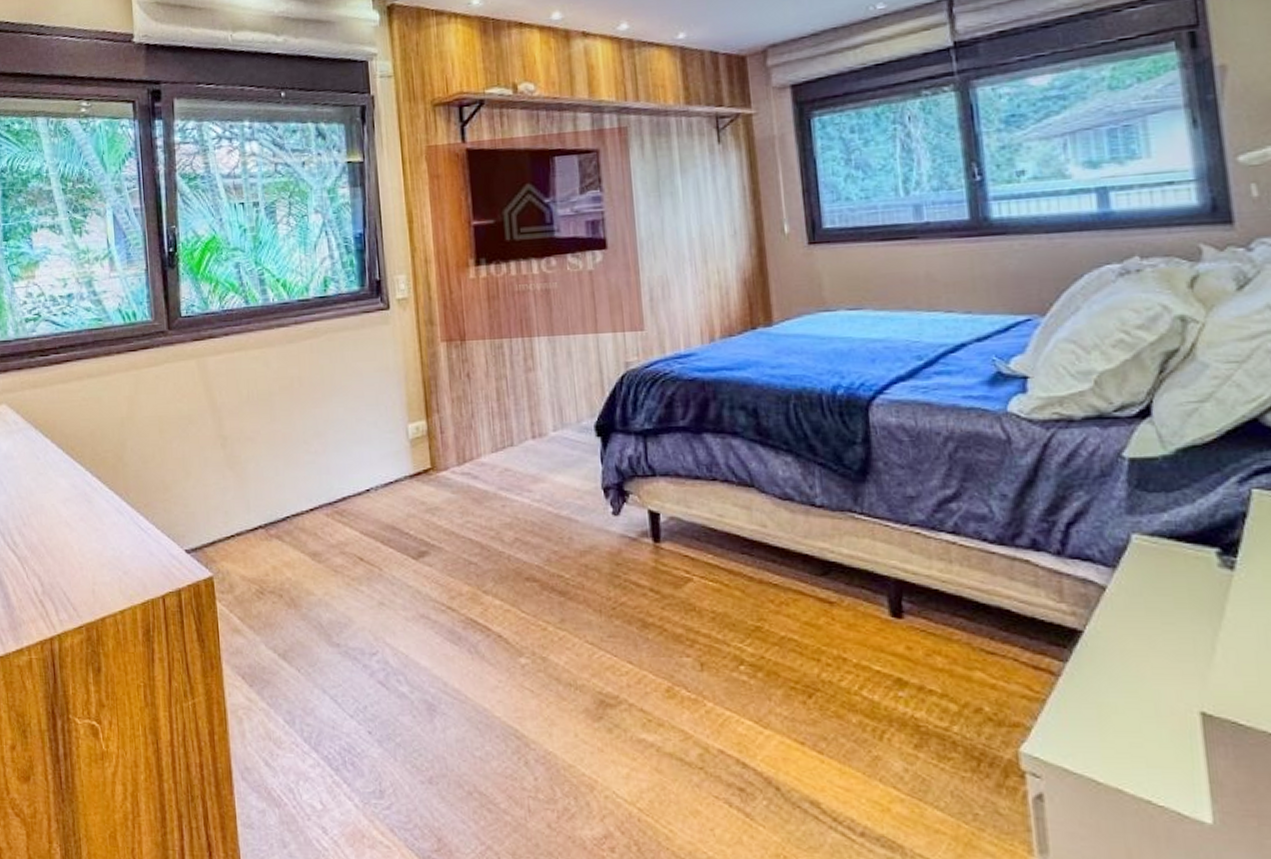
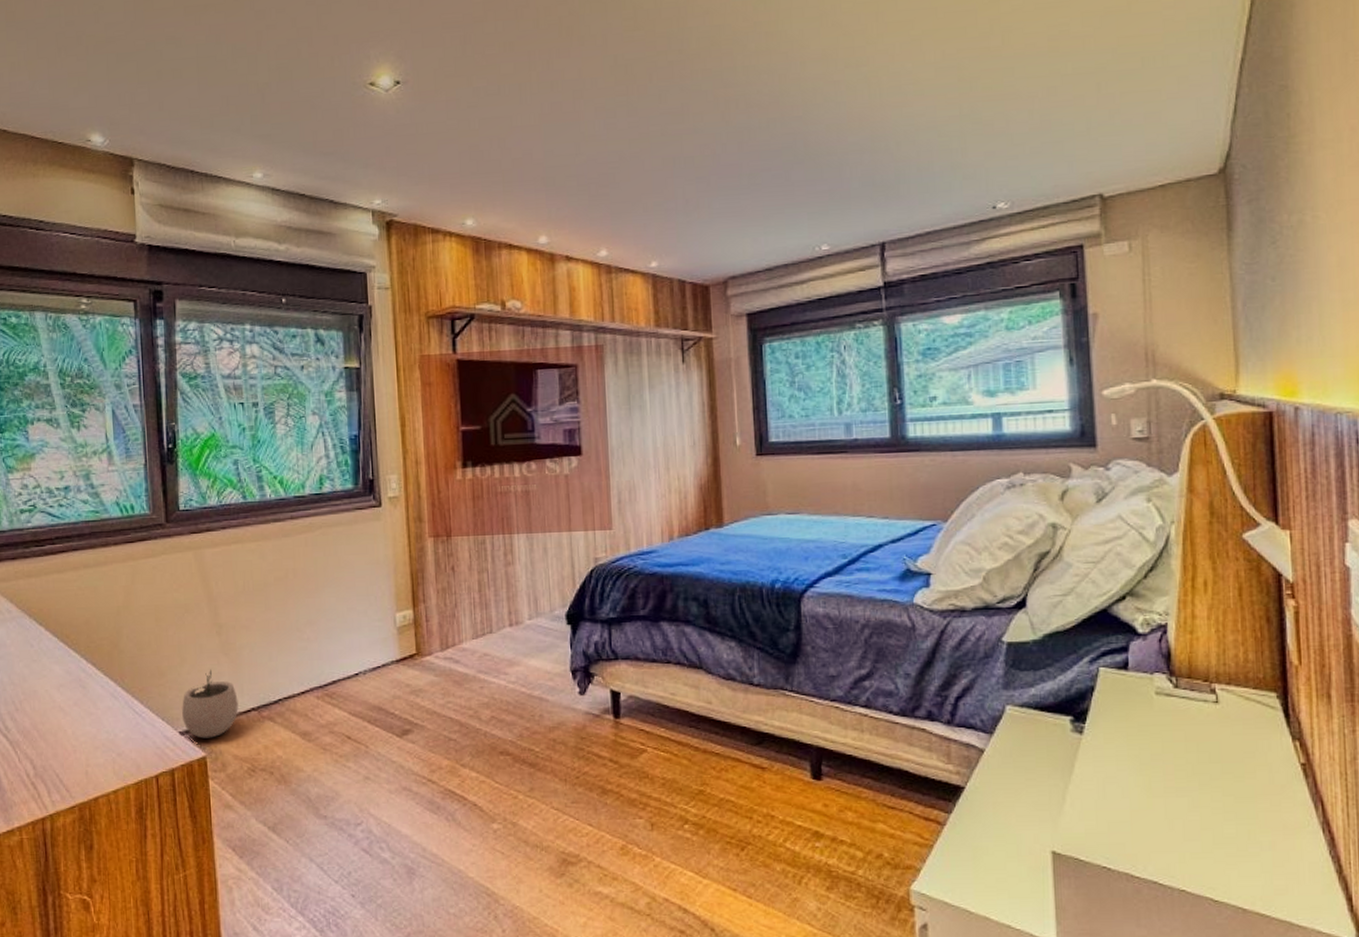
plant pot: none [187,484,245,557] -> present [182,669,239,739]

